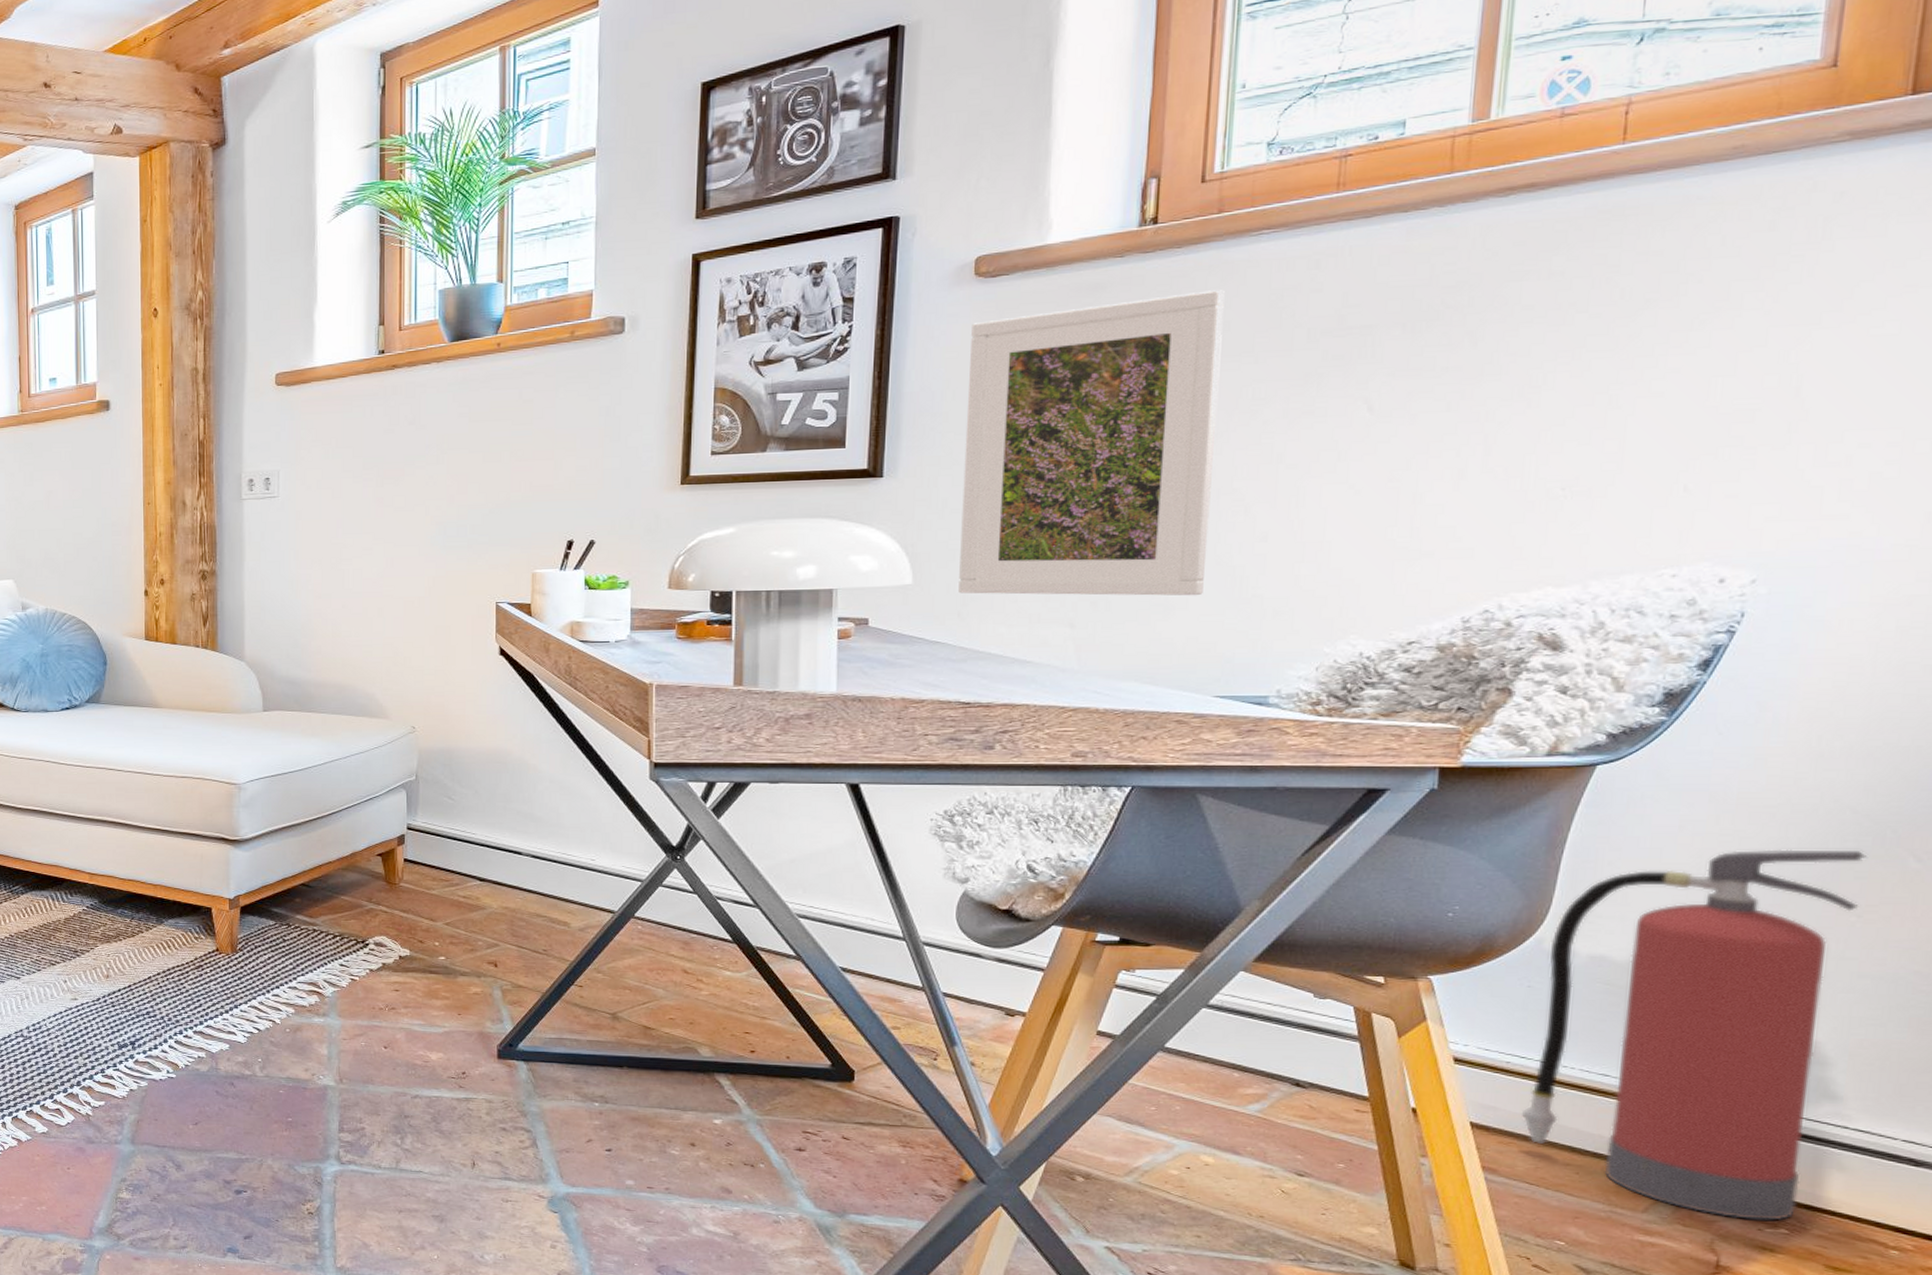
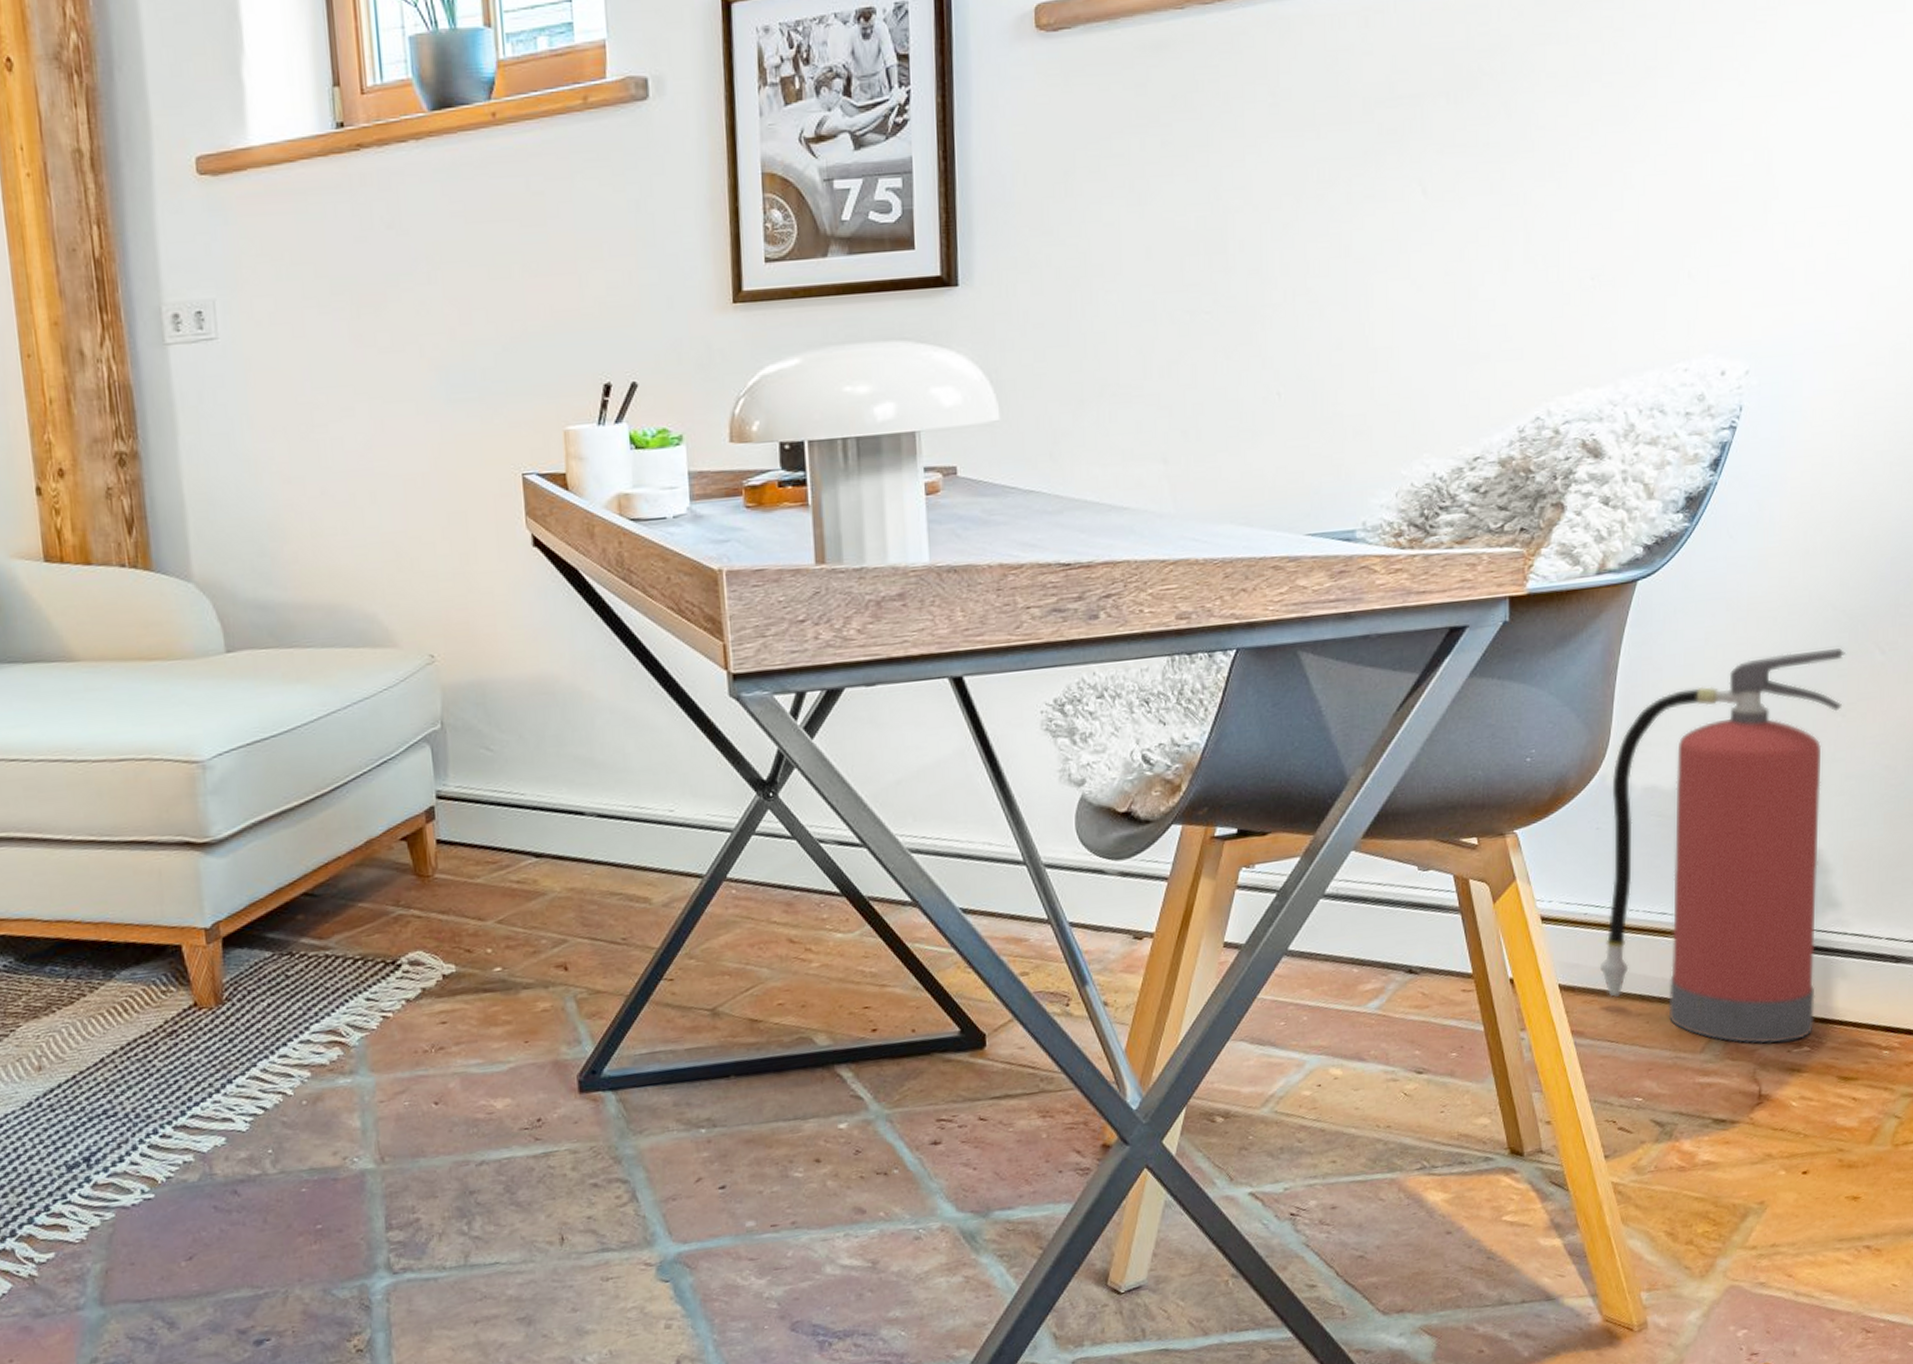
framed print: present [958,290,1225,596] -> none [1037,50,1288,429]

